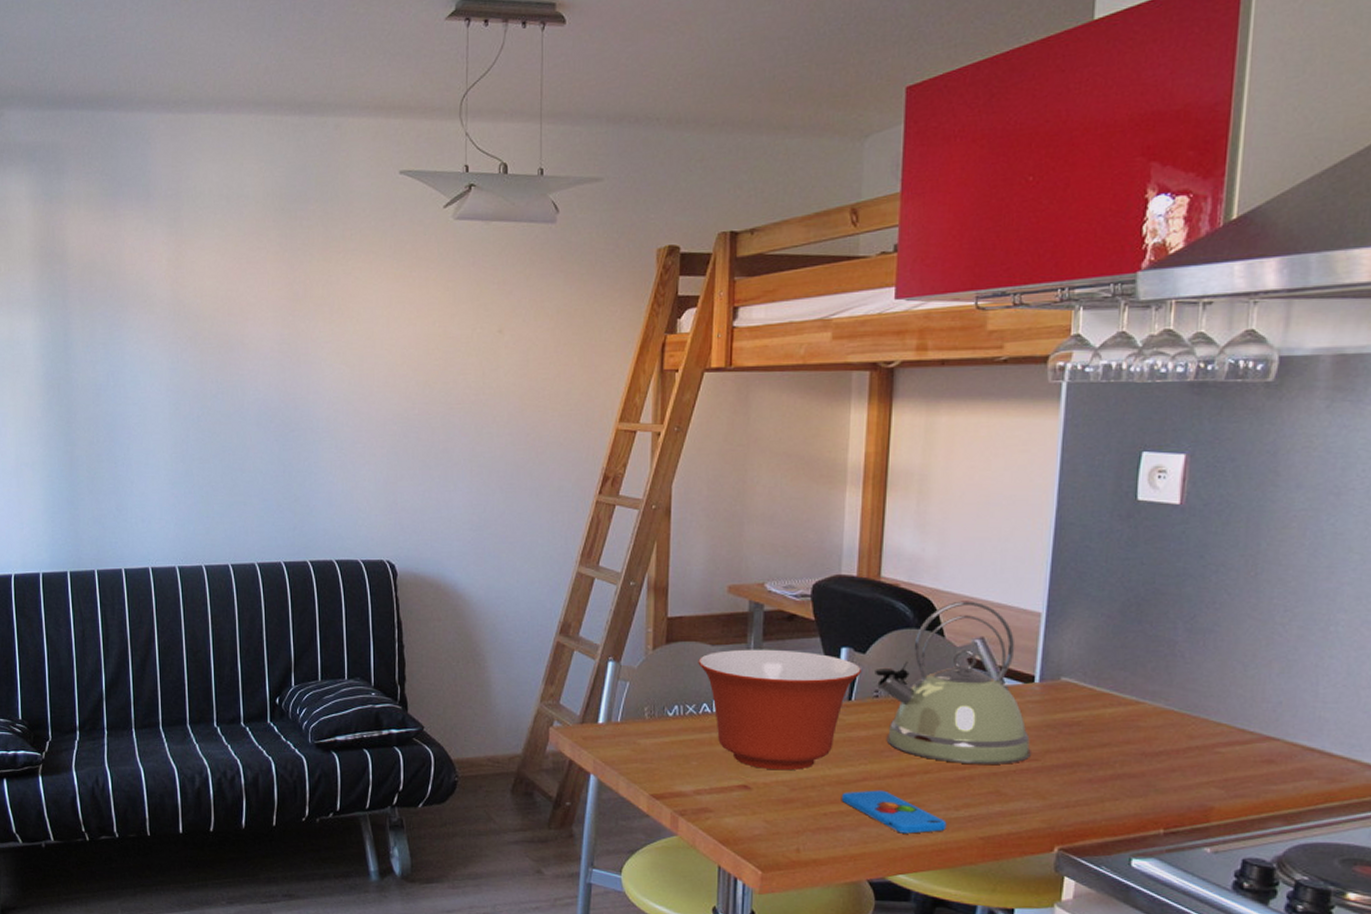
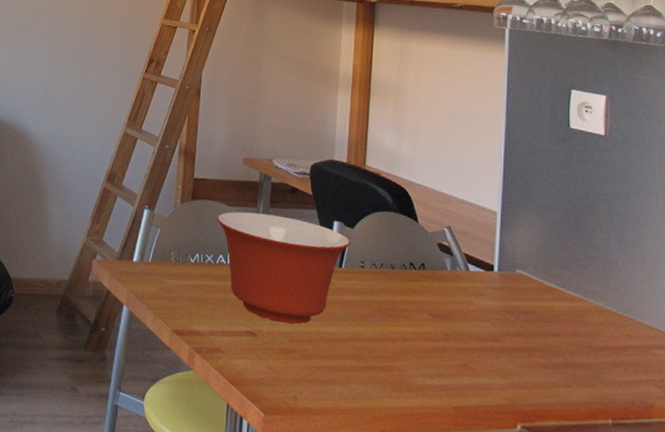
smartphone: present [841,790,947,834] -> none [333,349,423,397]
kettle: present [875,601,1031,765] -> none [361,193,493,342]

